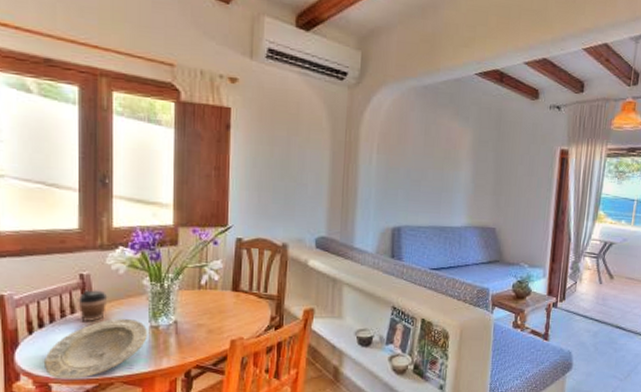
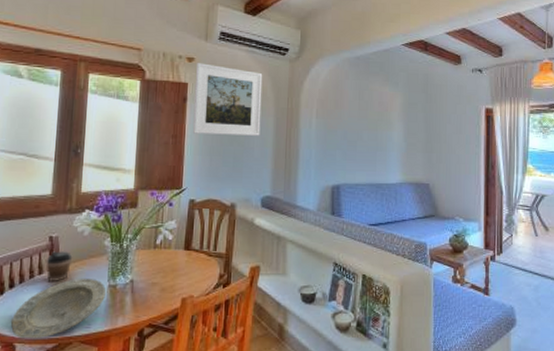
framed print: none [239,84,318,171] -> present [193,63,263,136]

